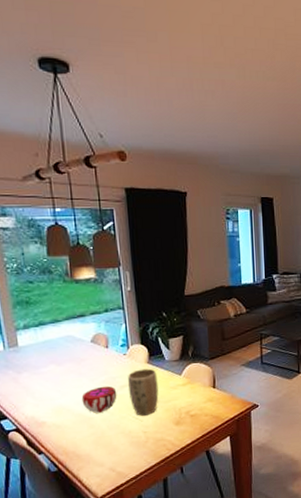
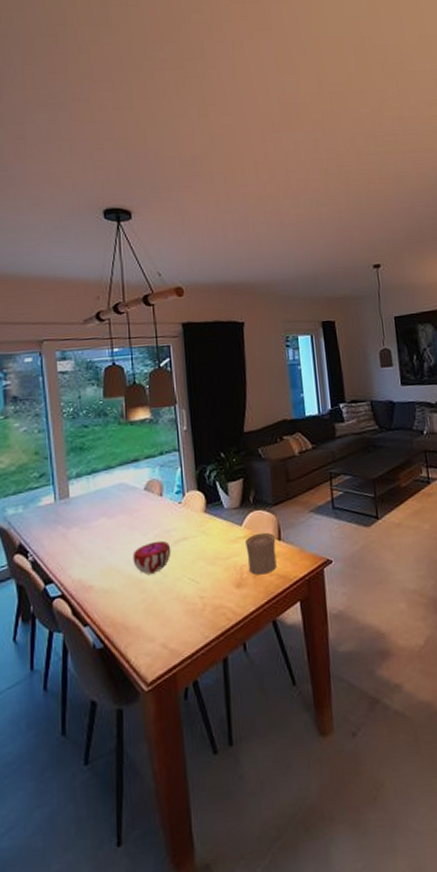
plant pot: present [128,368,159,416] -> none [183,518,217,577]
cup: none [184,381,211,415] -> present [245,532,277,575]

